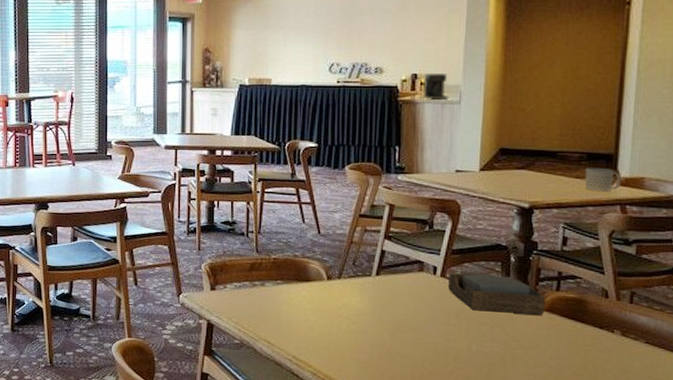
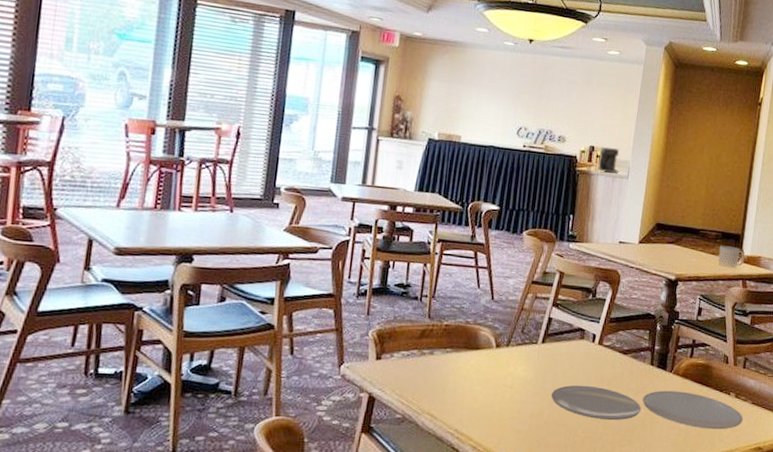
plate: none [391,317,499,355] -> present [550,385,642,421]
napkin holder: present [447,273,545,316] -> none [603,341,681,381]
plate: none [500,325,635,370] -> present [642,390,744,430]

